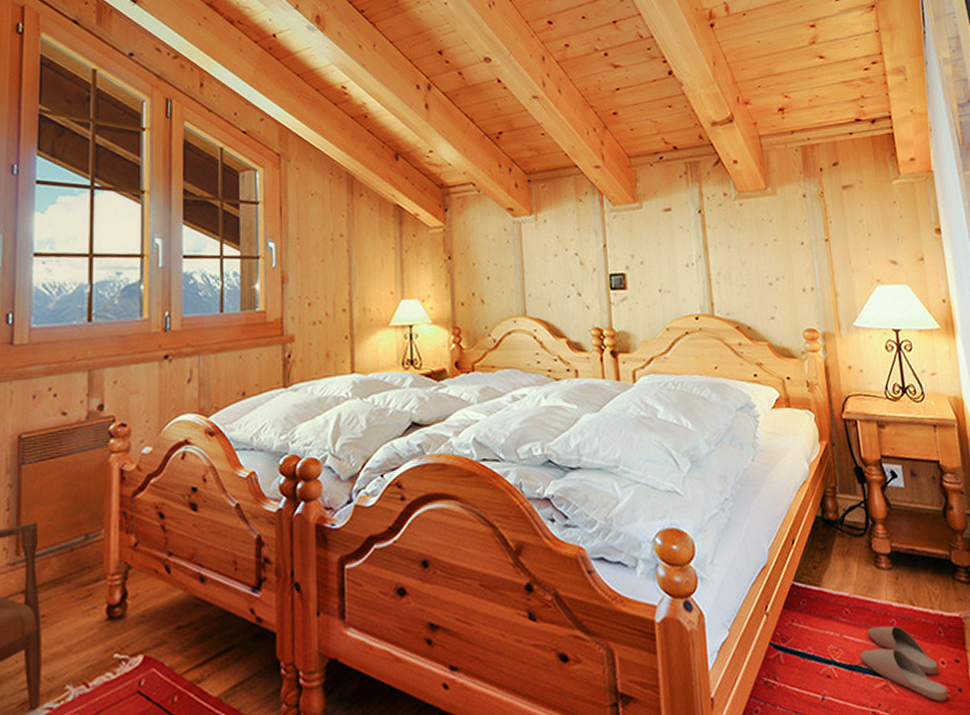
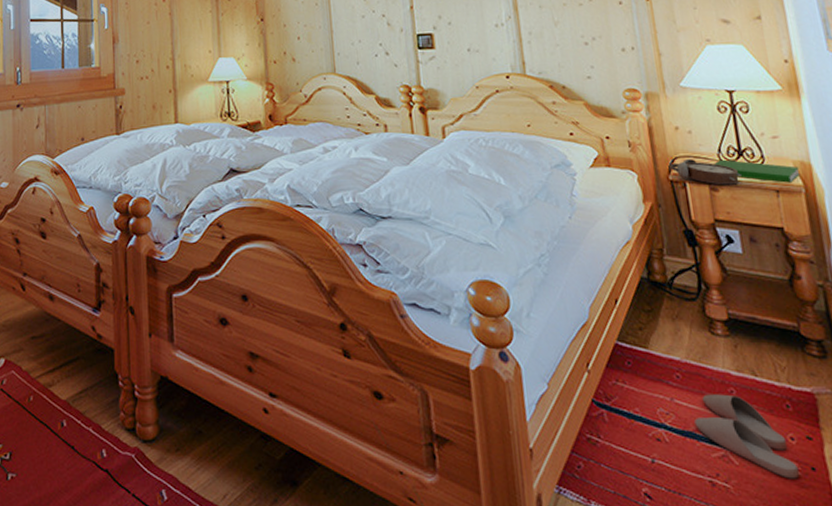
alarm clock: none [843,397,905,422] -> present [669,159,741,185]
hardcover book: none [881,396,954,418] -> present [714,159,801,183]

